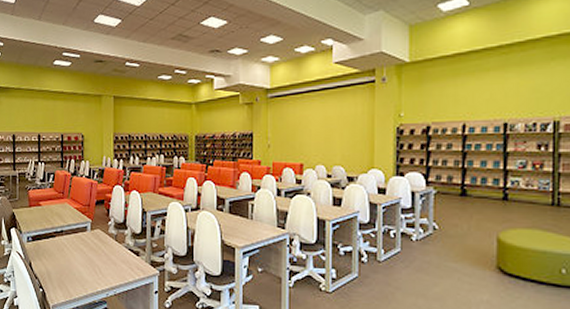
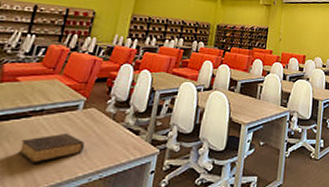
book: none [53,251,97,278] -> present [19,132,84,164]

